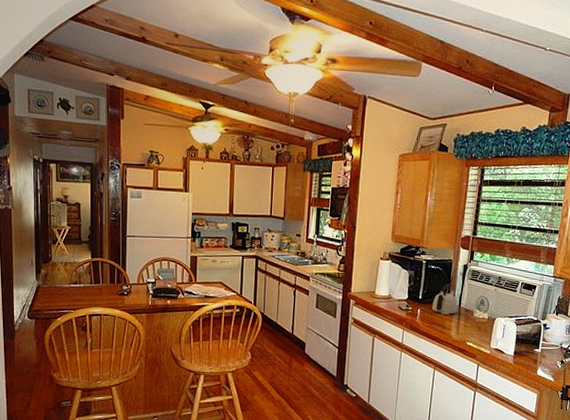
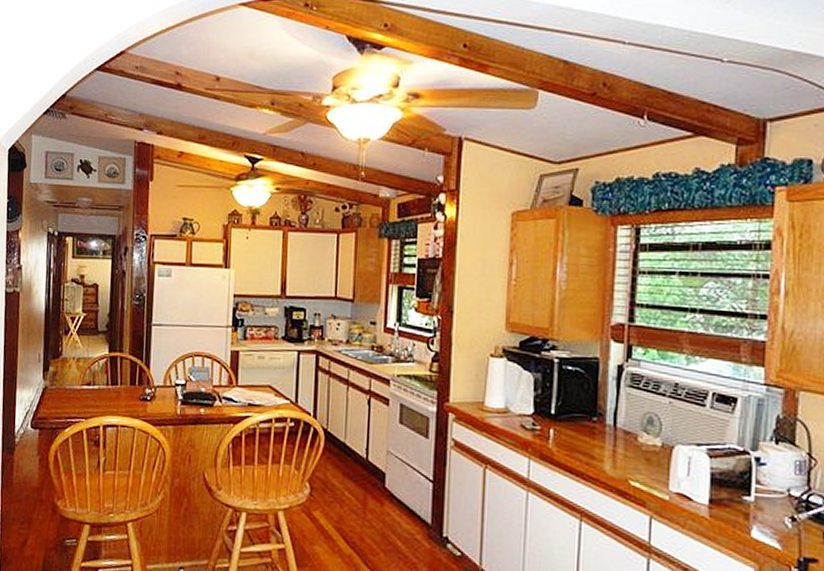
kettle: present [431,283,458,315] -> none [570,392,612,438]

